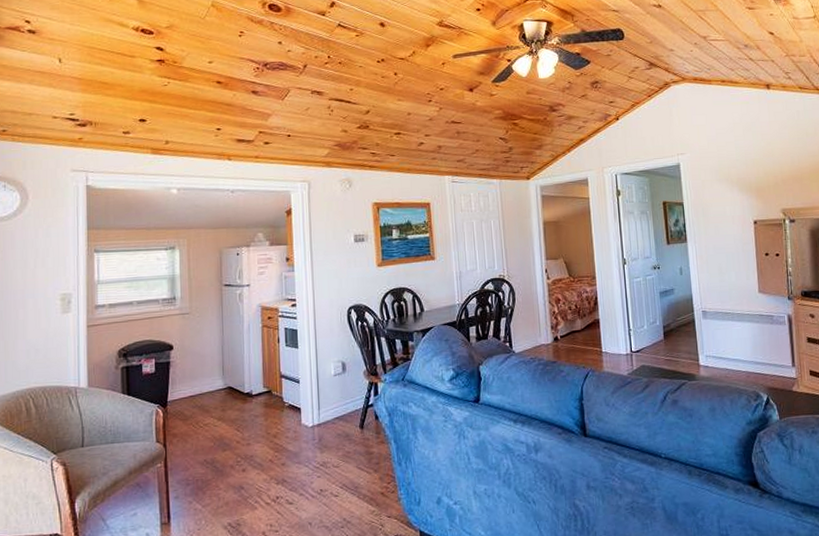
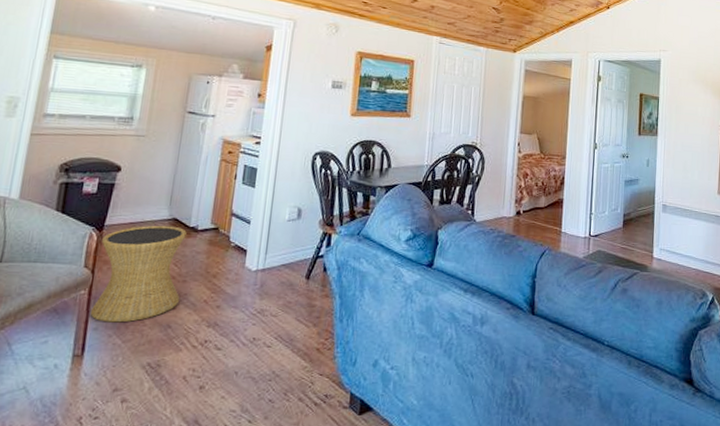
side table: none [168,394,248,491] -> present [89,225,187,323]

